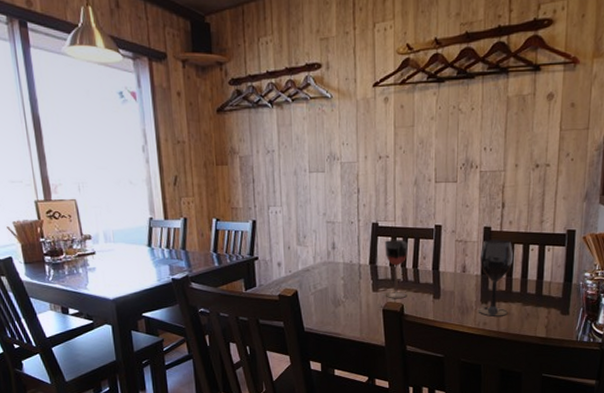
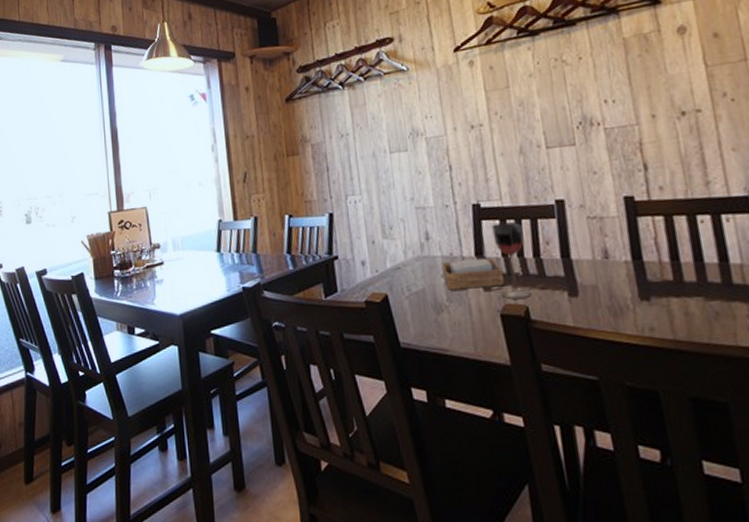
napkin holder: none [342,266,388,290] -> present [441,258,504,290]
wine glass: present [478,239,514,317] -> none [625,210,685,319]

